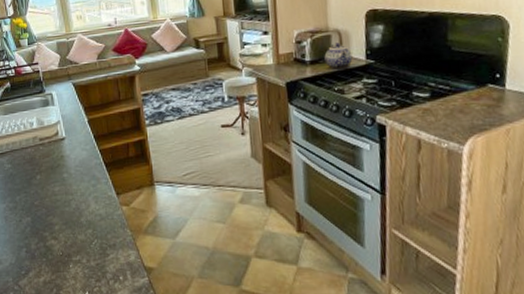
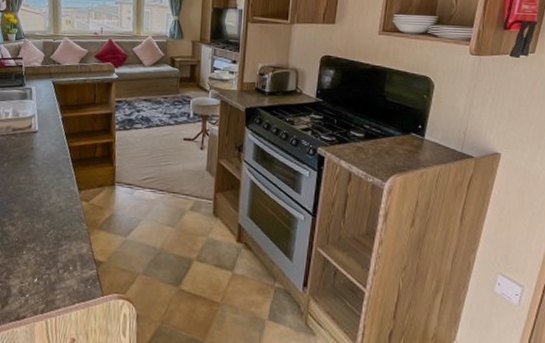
teapot: present [324,42,353,70] -> none [281,79,305,103]

